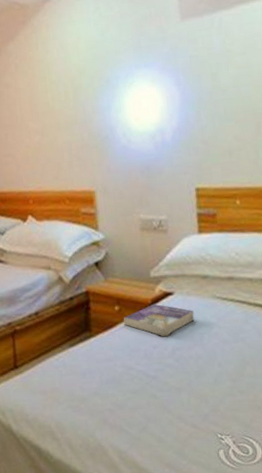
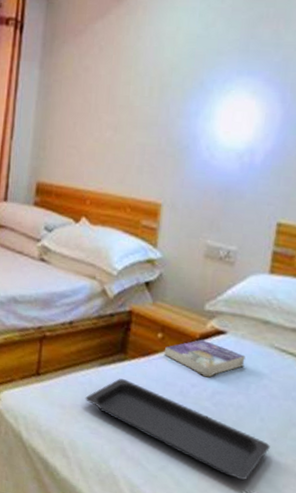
serving tray: none [62,355,232,424] -> present [85,378,270,481]

